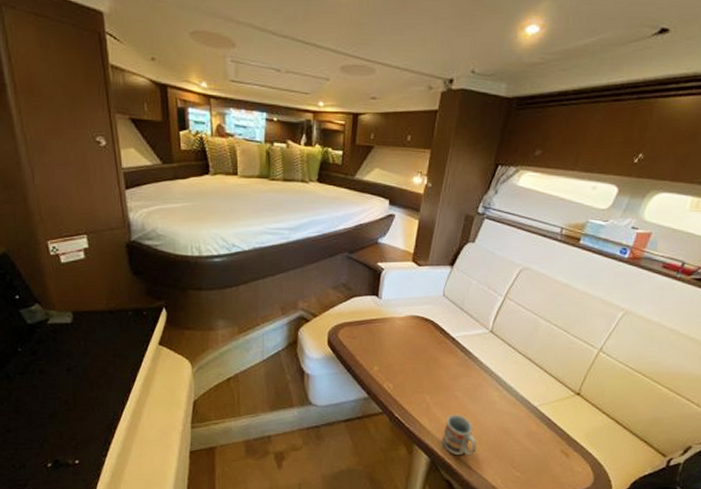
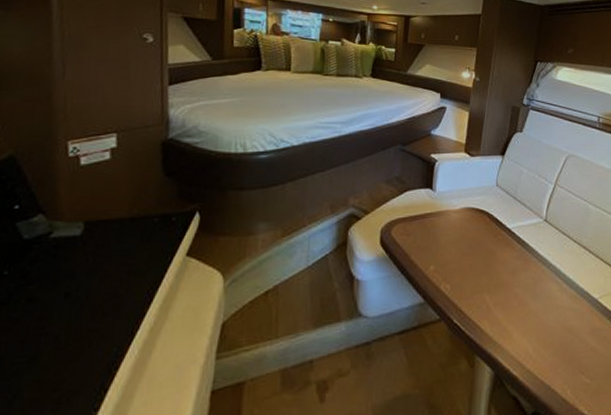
cup: present [441,414,477,456] -> none [504,314,543,365]

